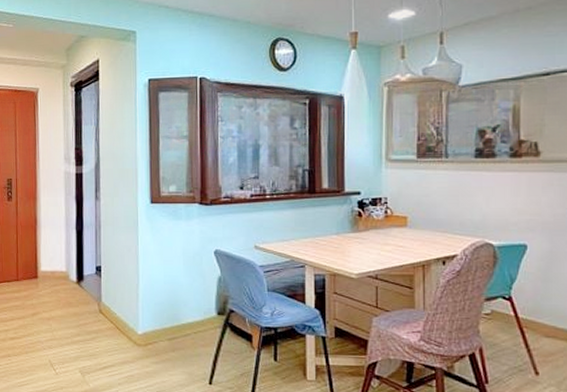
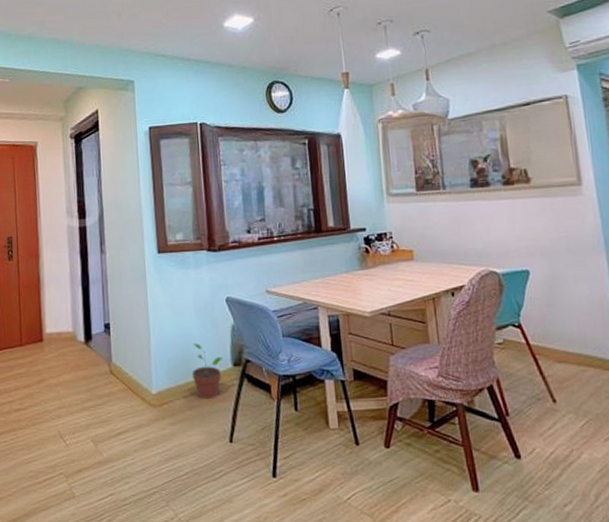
potted plant: none [177,291,208,343] -> present [191,343,224,399]

